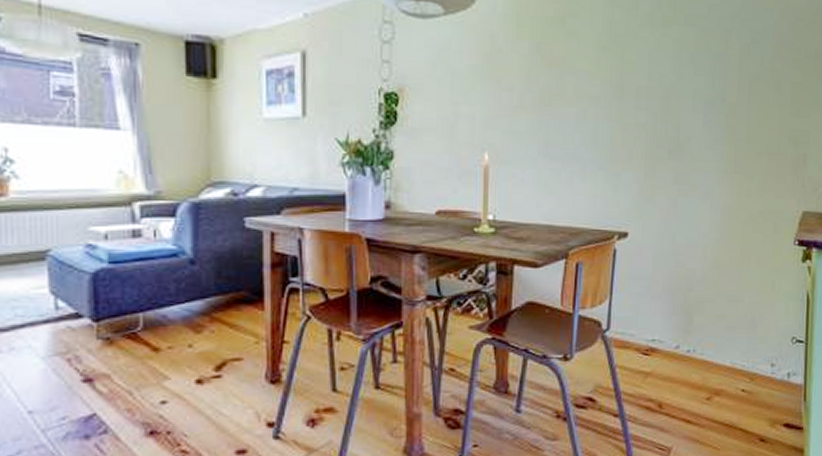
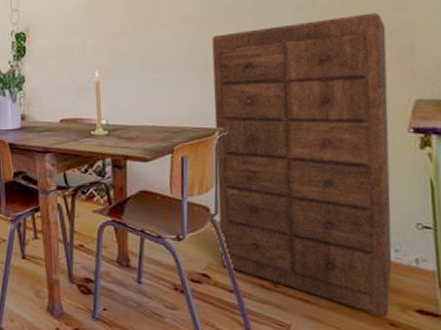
dresser: none [608,116,785,433] -> present [212,12,392,317]

